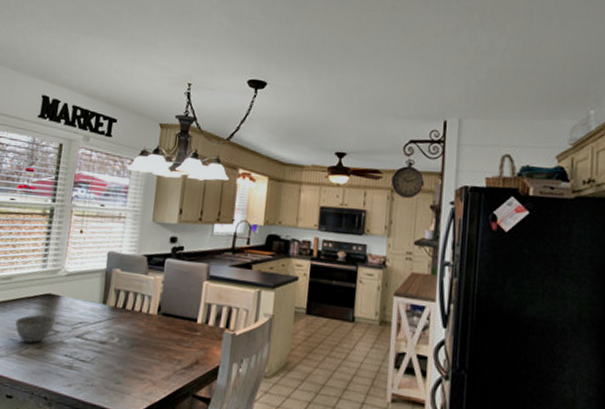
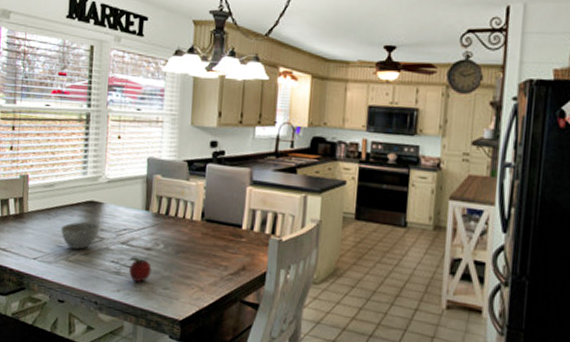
fruit: none [81,350,105,376] -> present [129,256,152,282]

